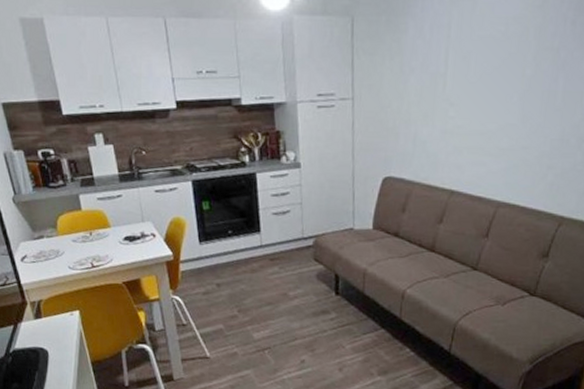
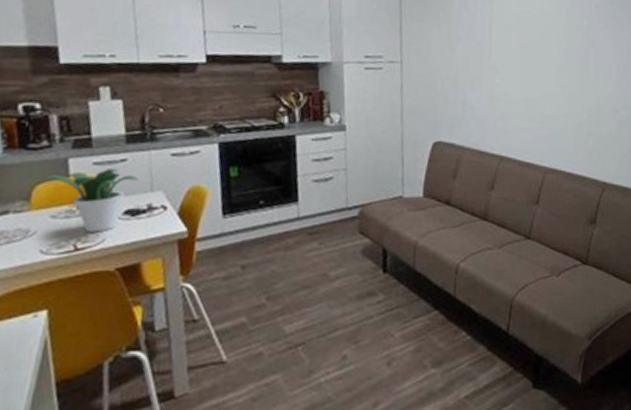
potted plant: none [60,203,133,254] -> present [37,169,139,233]

